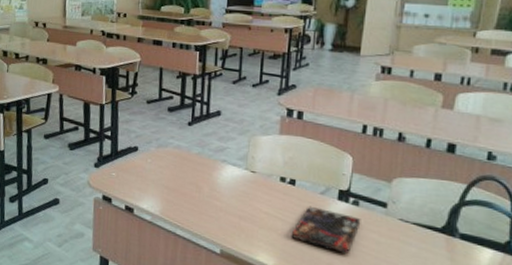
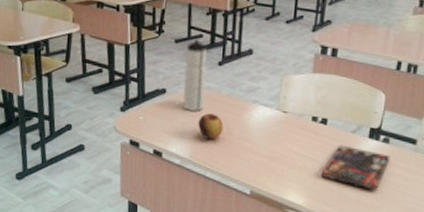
water bottle: none [154,100,178,170] -> present [183,39,208,112]
apple: none [168,171,193,198] -> present [198,113,224,140]

